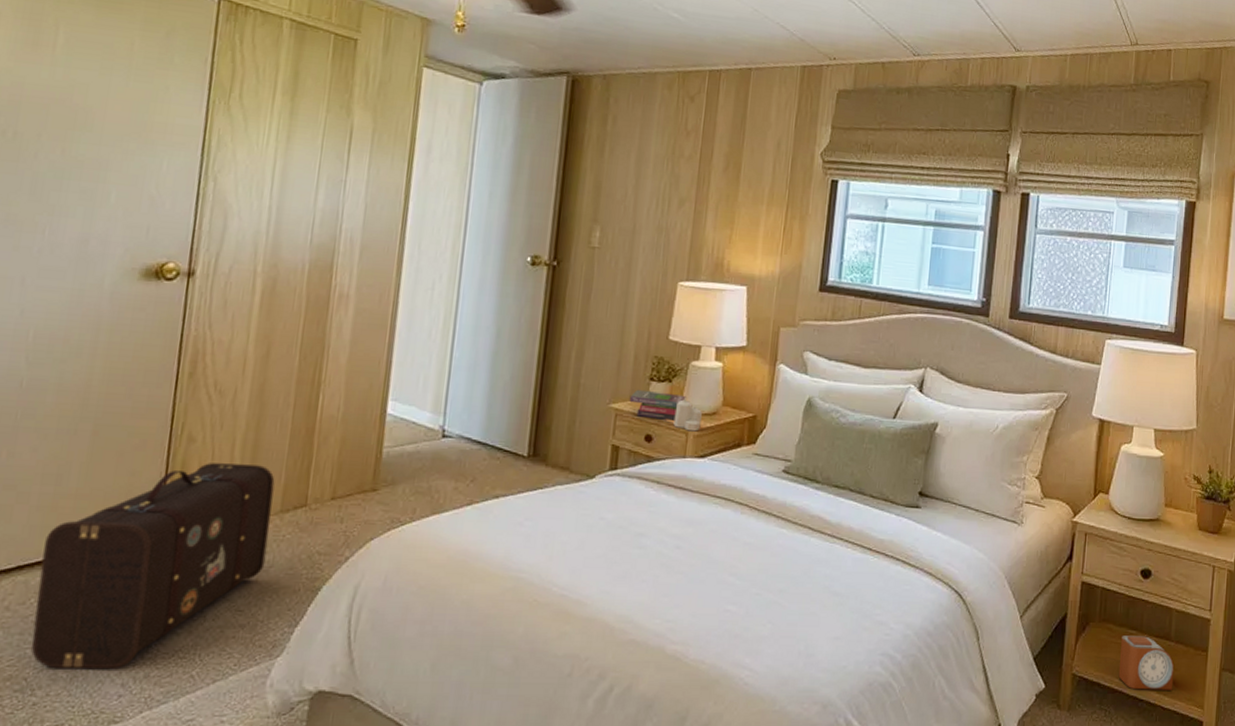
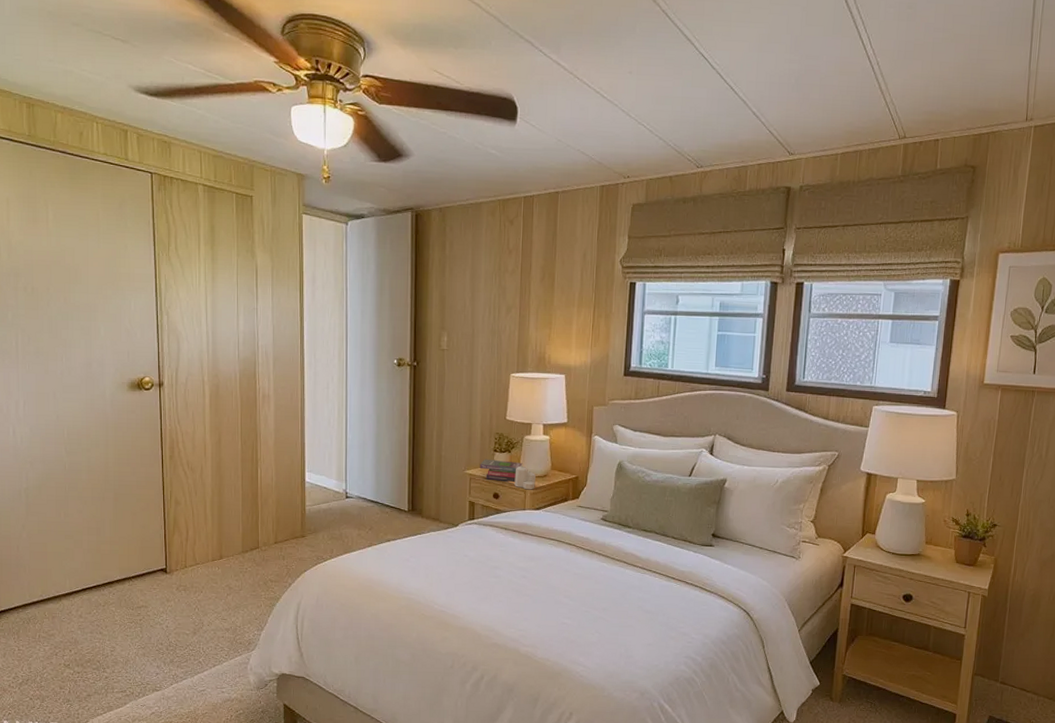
suitcase: present [31,463,275,670] -> none [97,519,237,657]
alarm clock: present [1118,636,1174,690] -> none [882,646,932,689]

